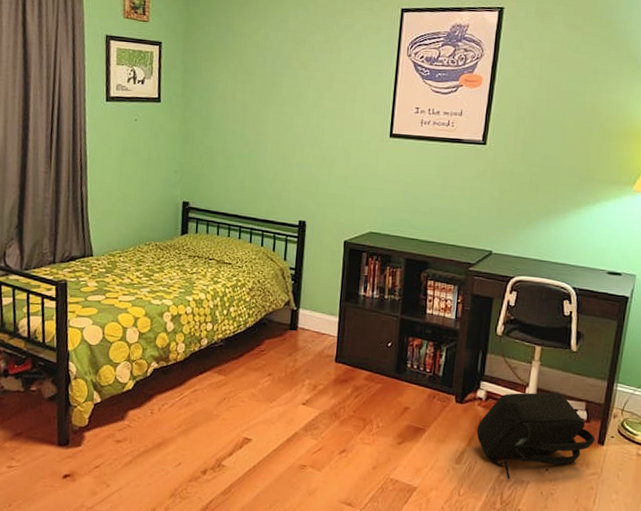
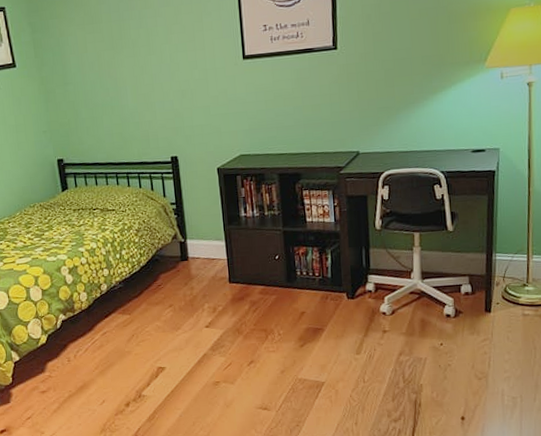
backpack: present [476,392,595,480] -> none [371,272,482,360]

